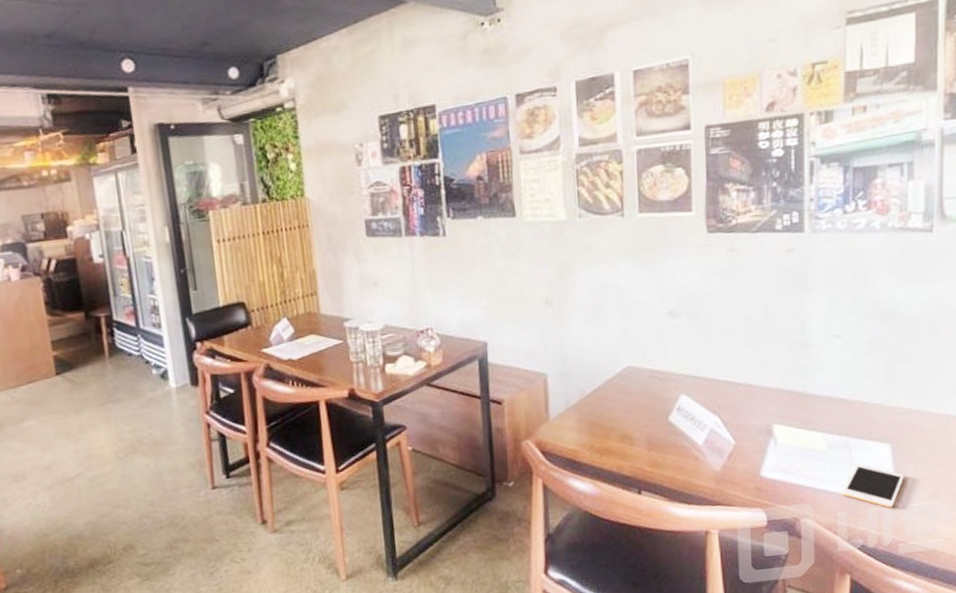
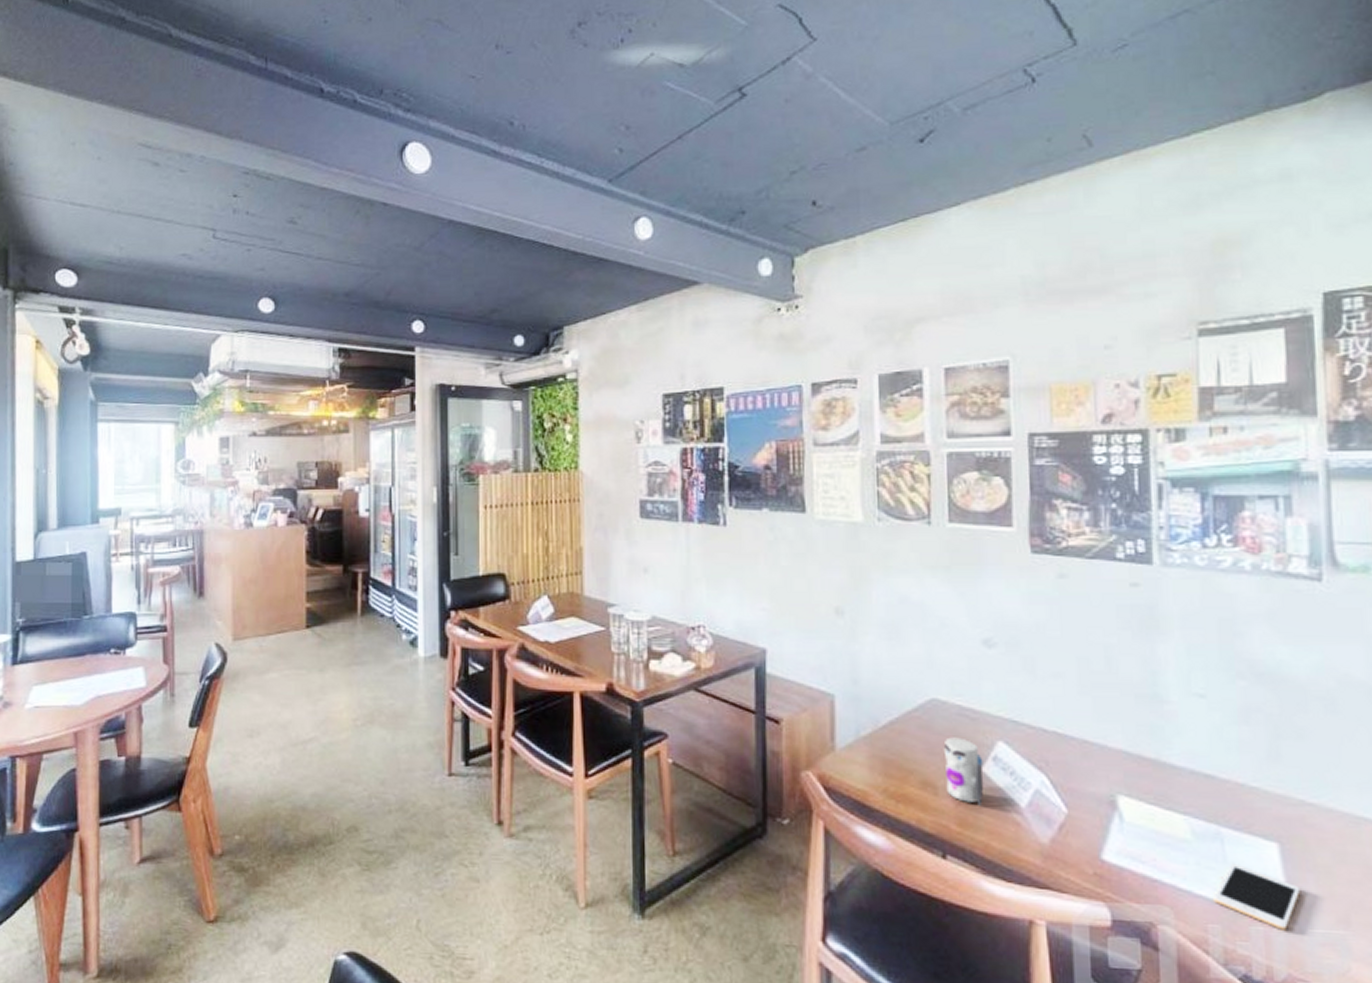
toy: none [637,395,671,449] -> present [943,737,984,806]

